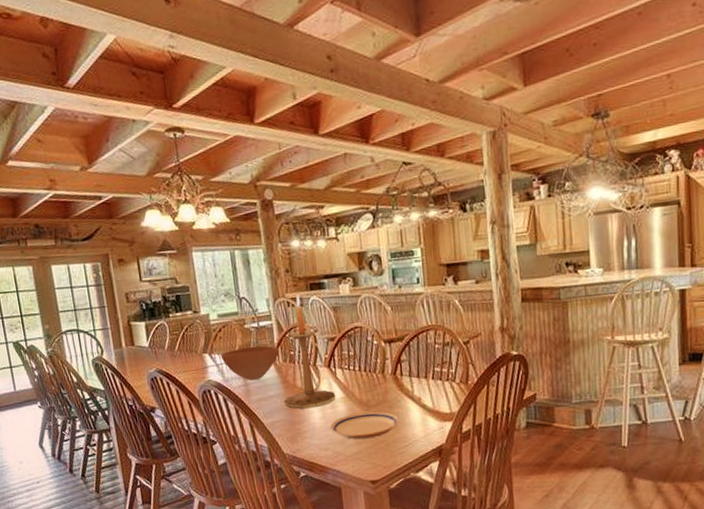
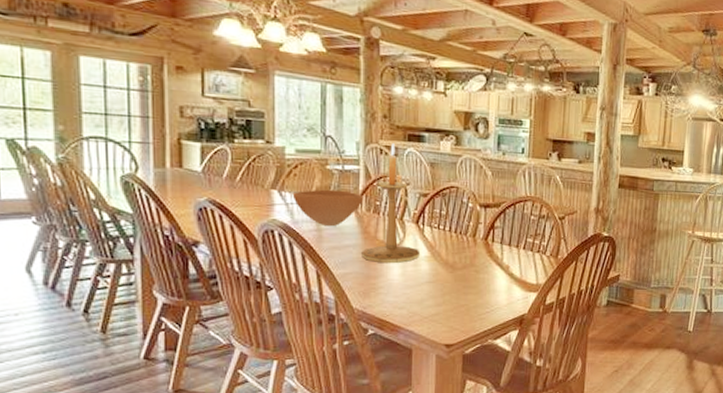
plate: present [330,411,399,440] -> none [410,273,484,301]

